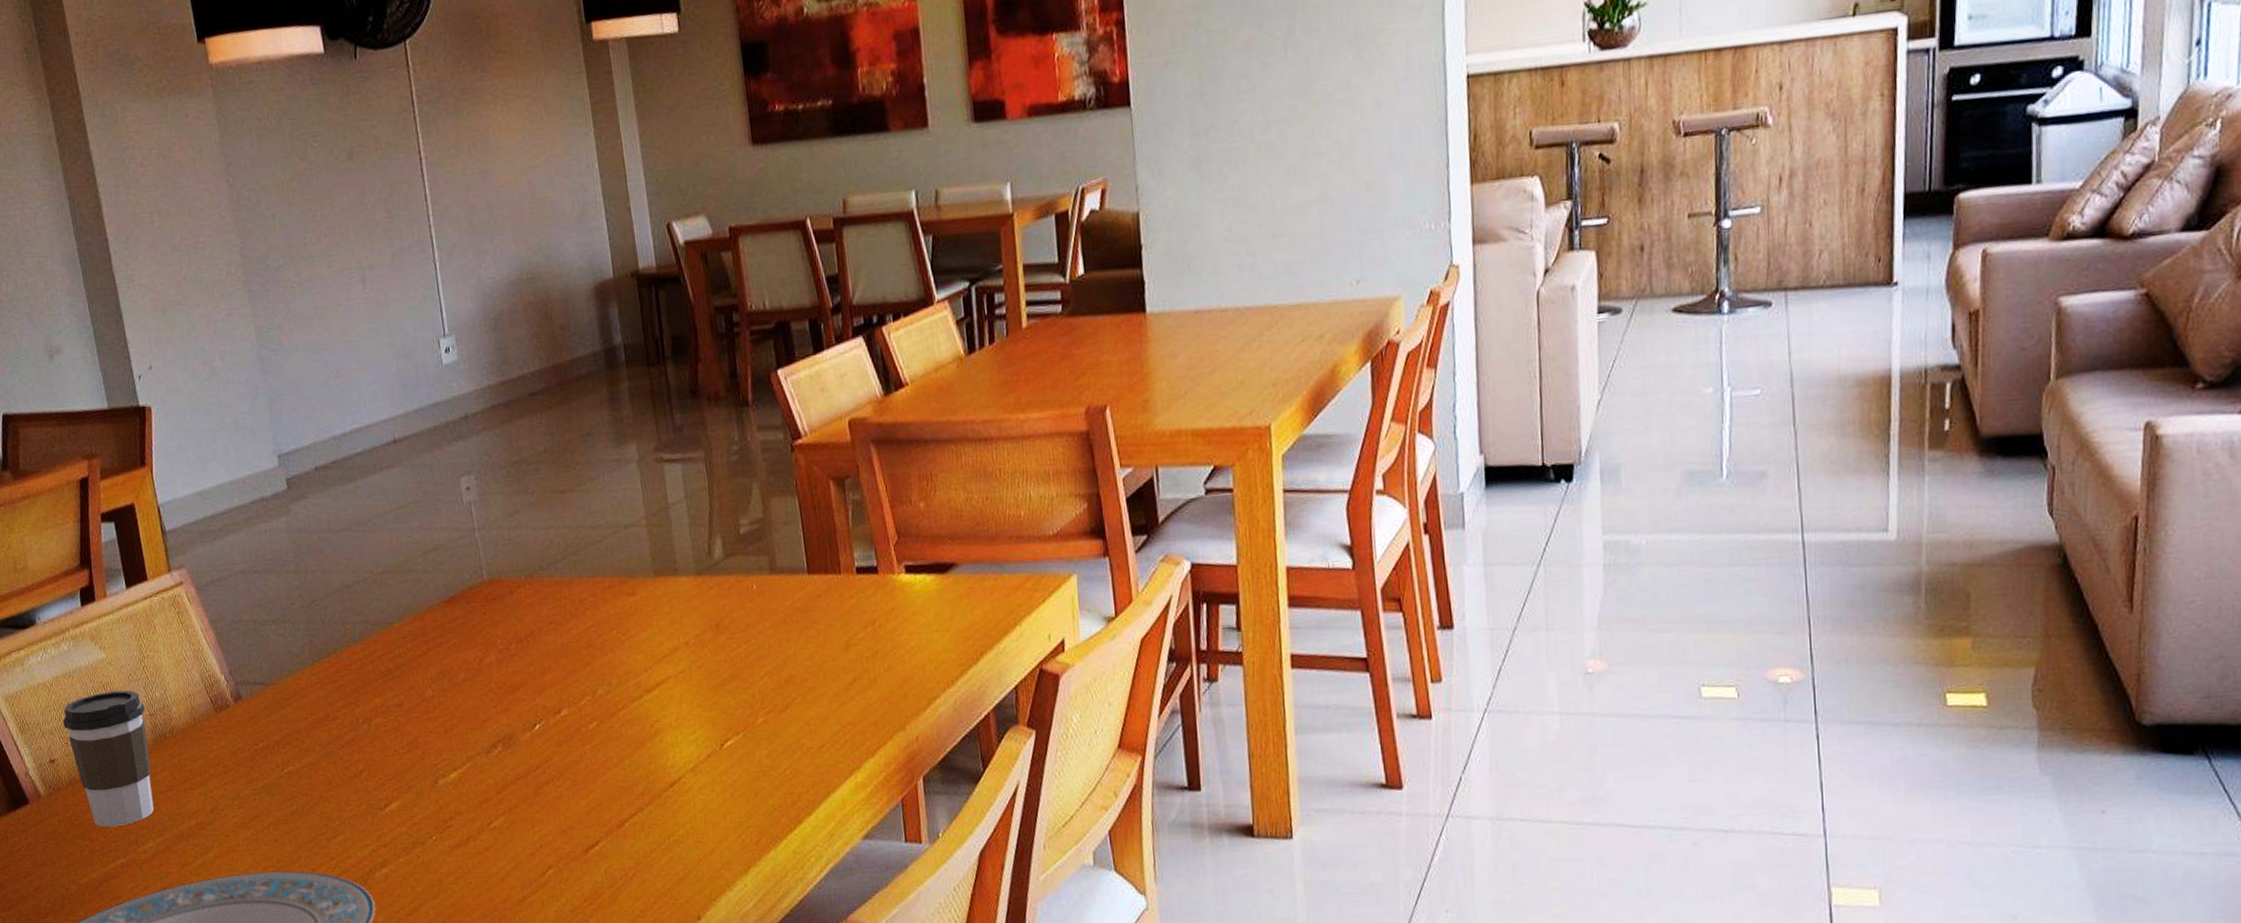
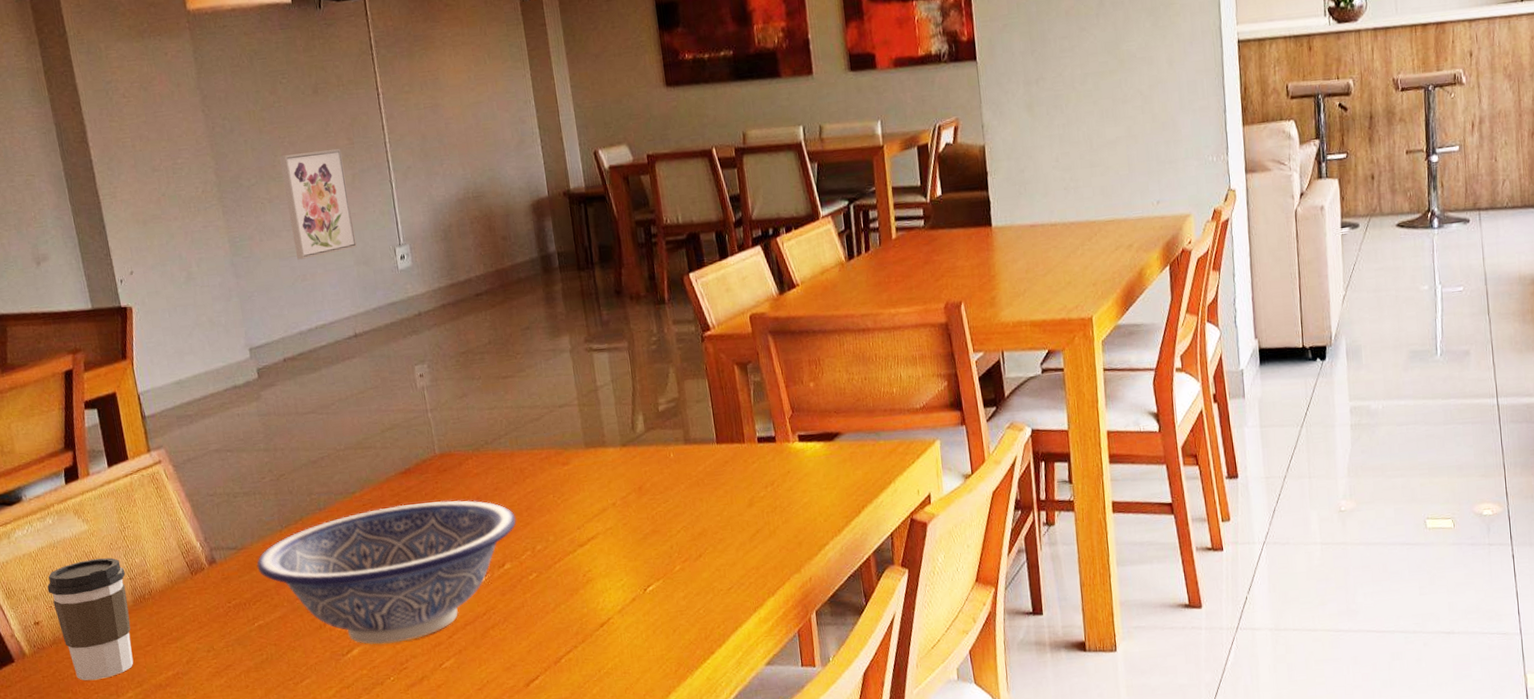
decorative bowl: none [286,634,575,798] -> present [256,500,517,645]
wall art: none [310,222,396,353] -> present [279,148,357,260]

